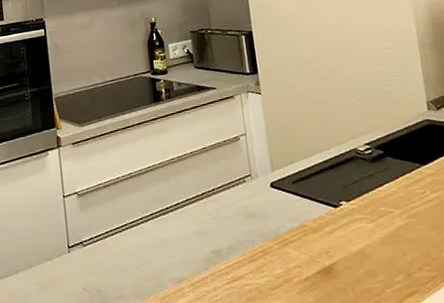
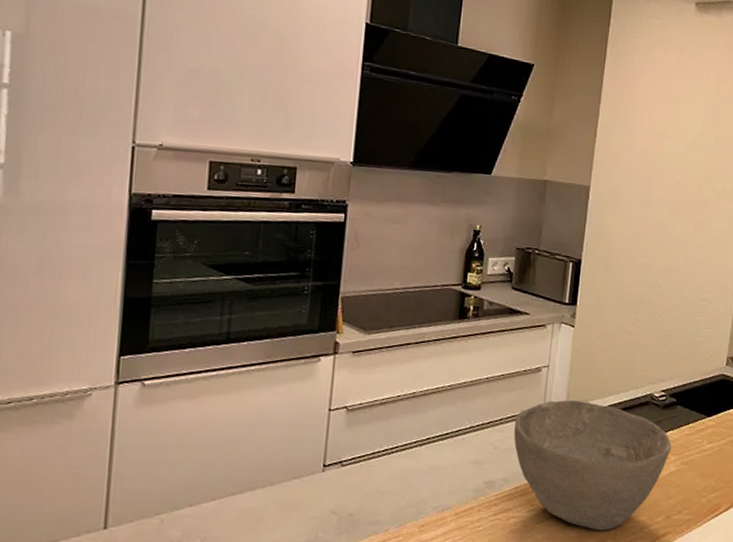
bowl: none [226,163,393,294] -> present [514,400,672,531]

